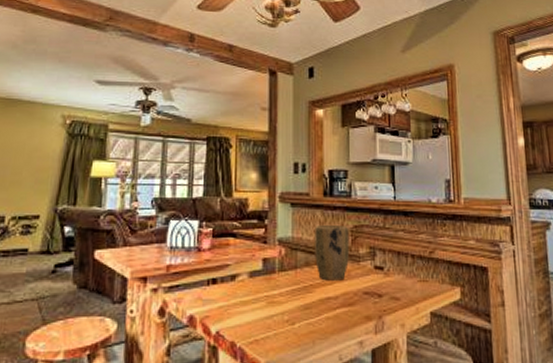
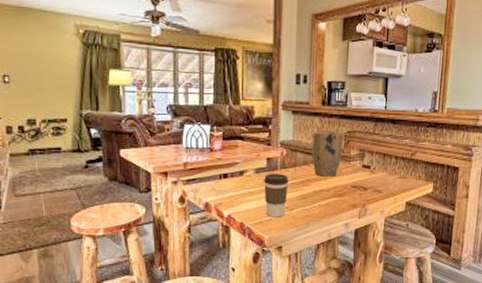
coffee cup: none [259,278,288,334] -> present [264,174,289,217]

